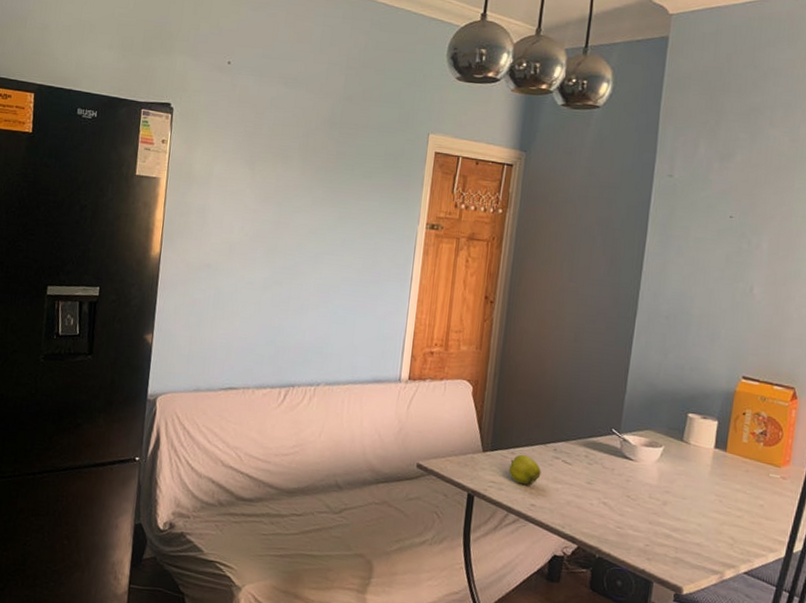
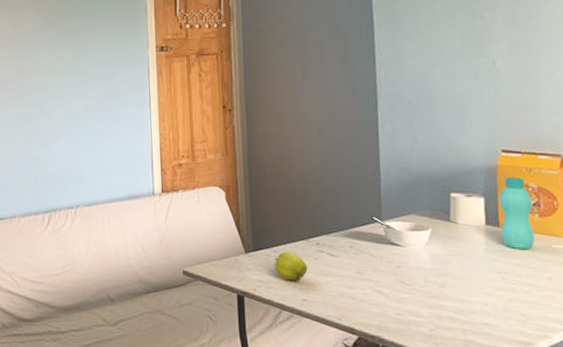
bottle: none [727,403,761,476] -> present [499,177,535,249]

